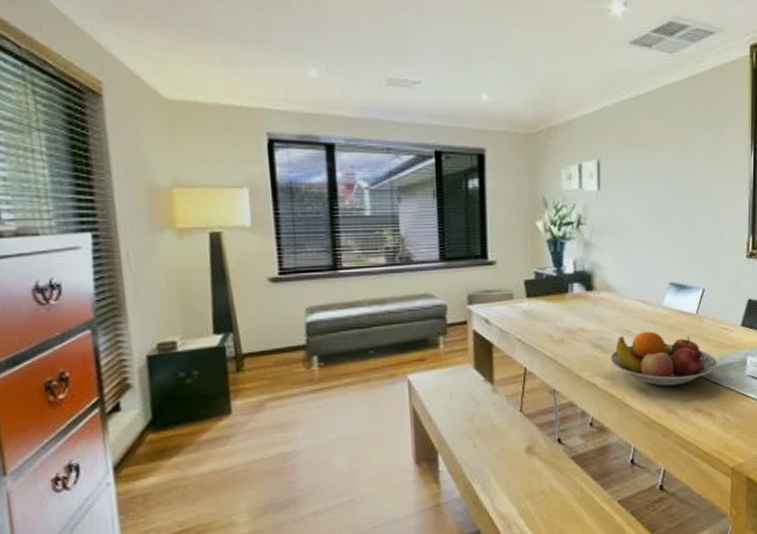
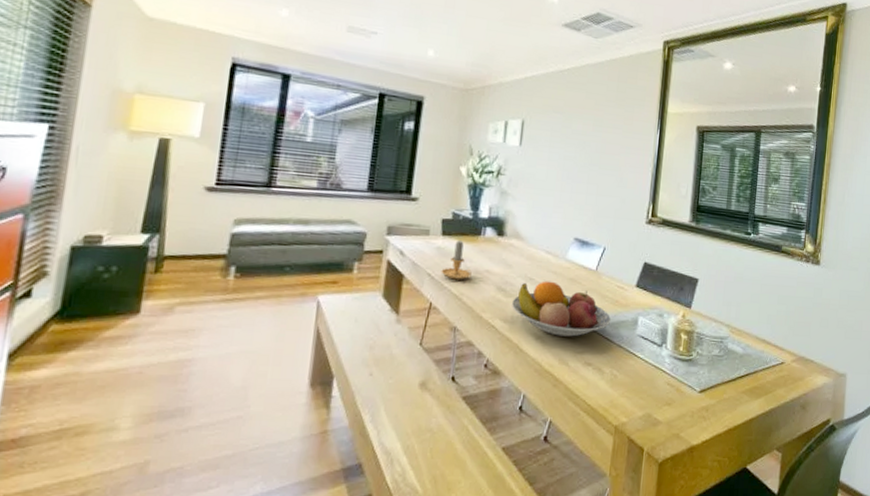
candle: none [531,301,564,342] -> present [441,241,472,280]

